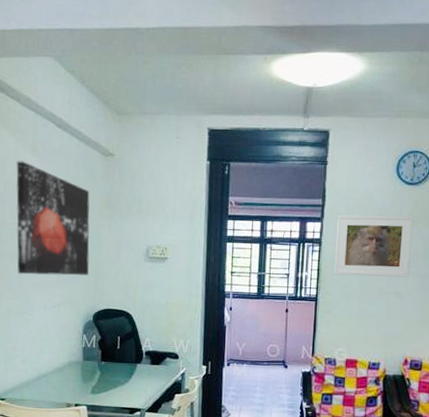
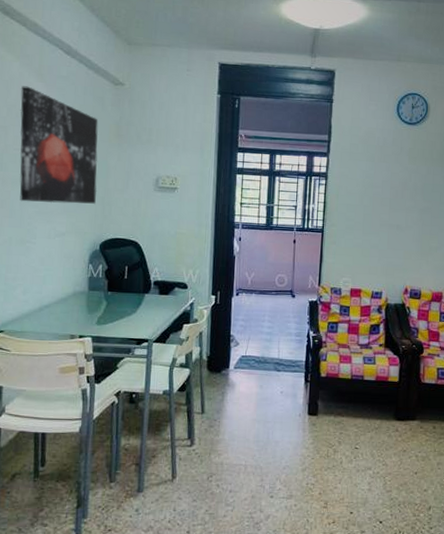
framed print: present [334,214,414,277] -> none [339,150,413,211]

